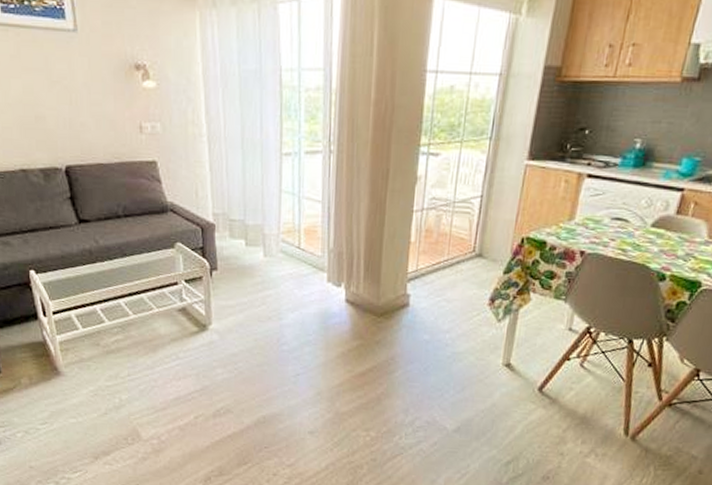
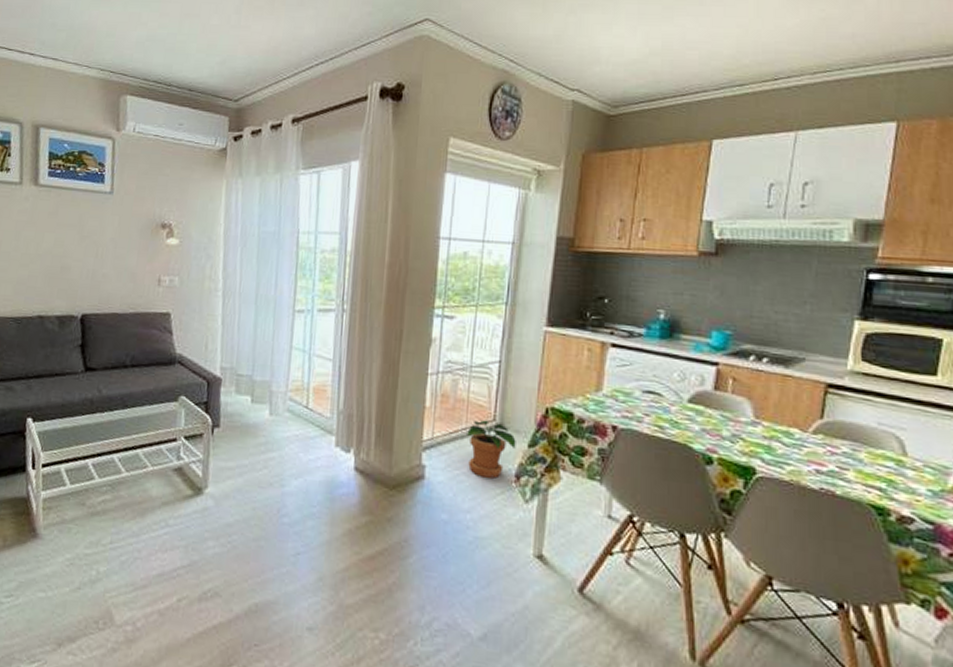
potted plant: none [447,251,493,303] -> present [465,420,516,479]

